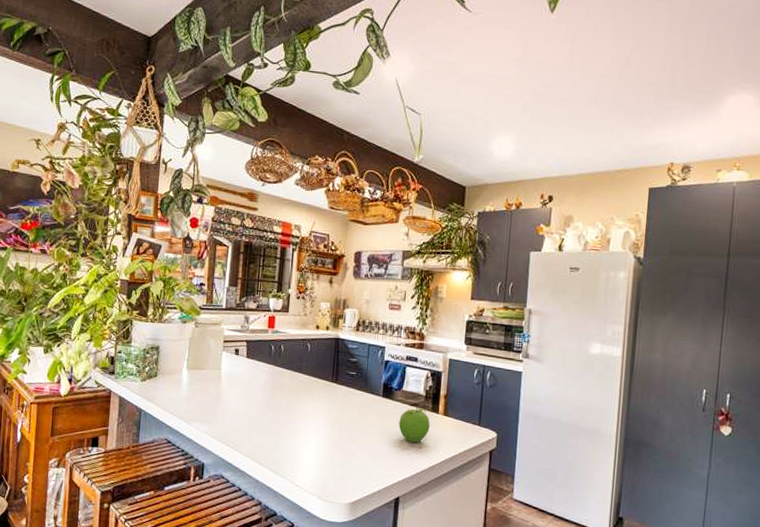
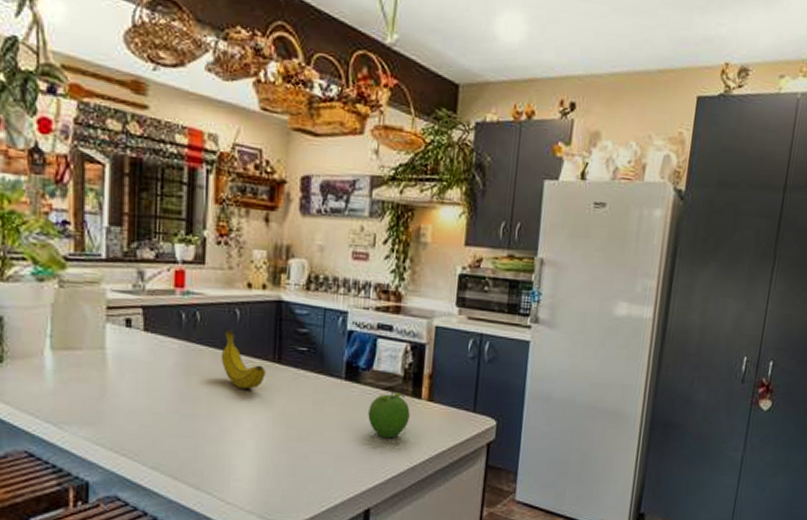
fruit: none [296,357,327,401] -> present [220,328,267,389]

